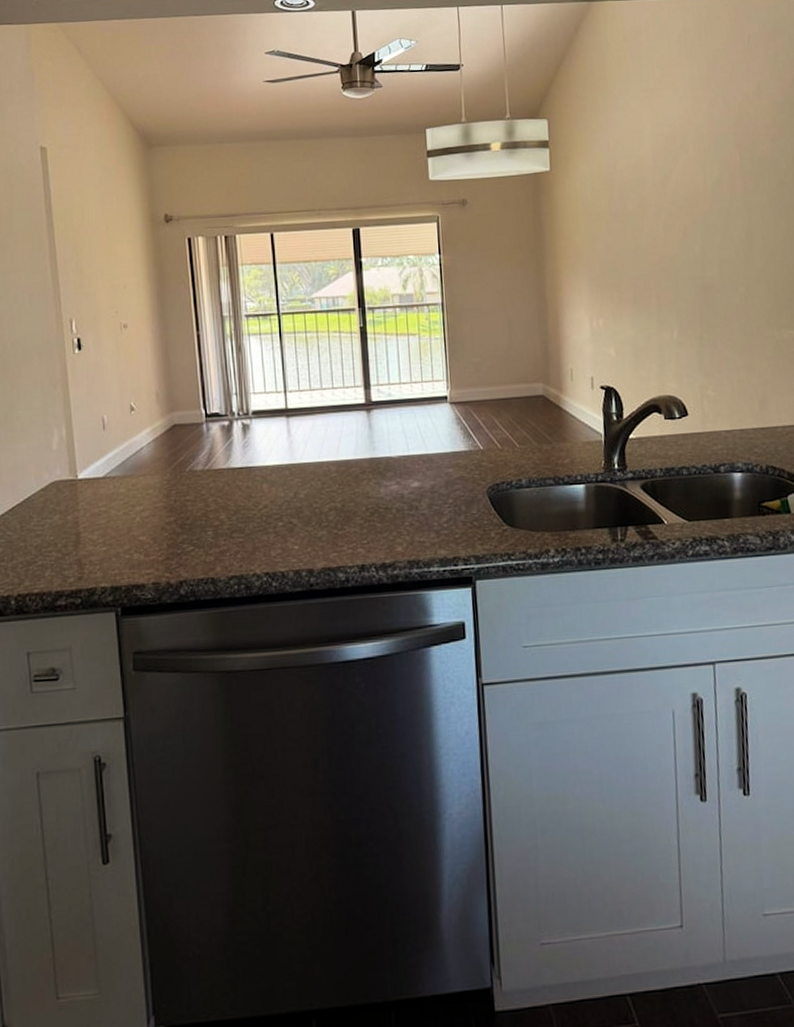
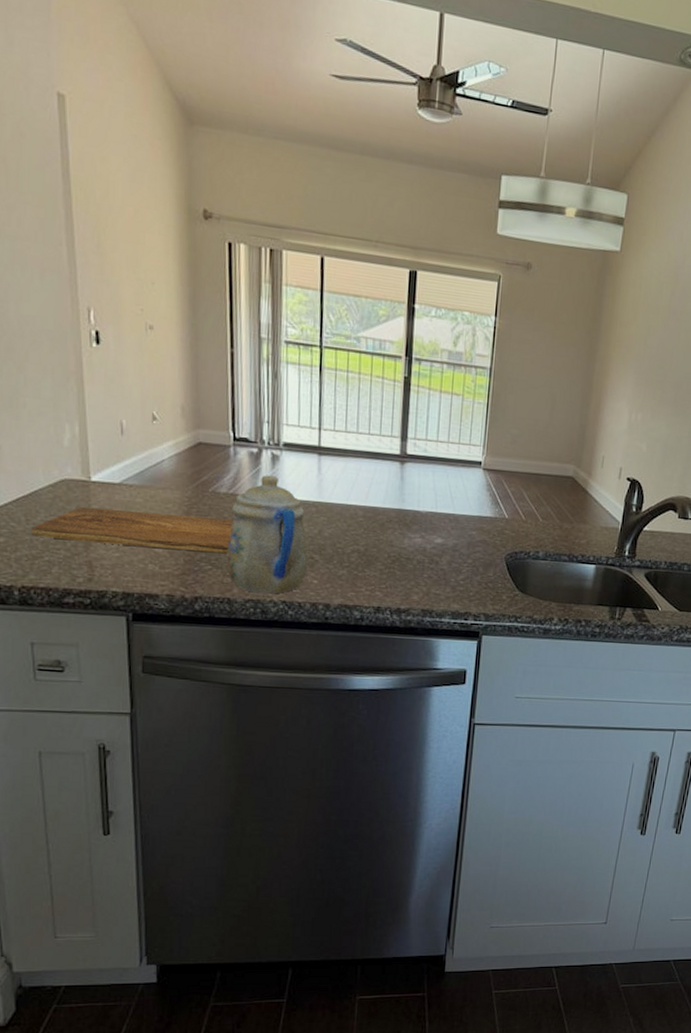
cutting board: none [25,495,212,542] -> present [31,506,234,554]
teapot: none [207,445,286,569] -> present [227,475,308,594]

